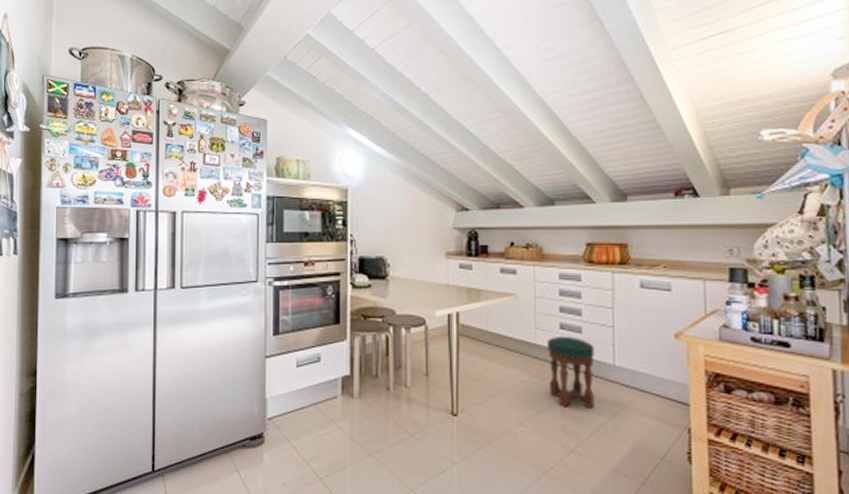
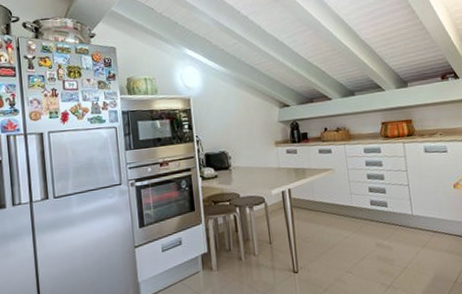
stool: present [547,336,595,410] -> none [361,197,402,254]

